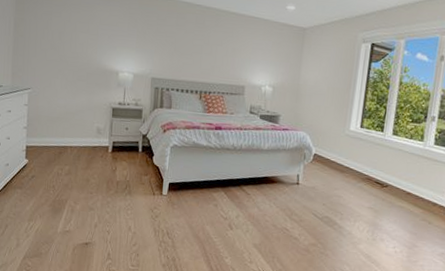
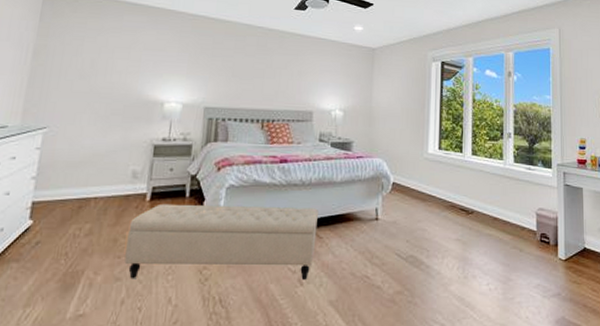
bench: none [95,155,248,226] -> present [124,203,319,280]

